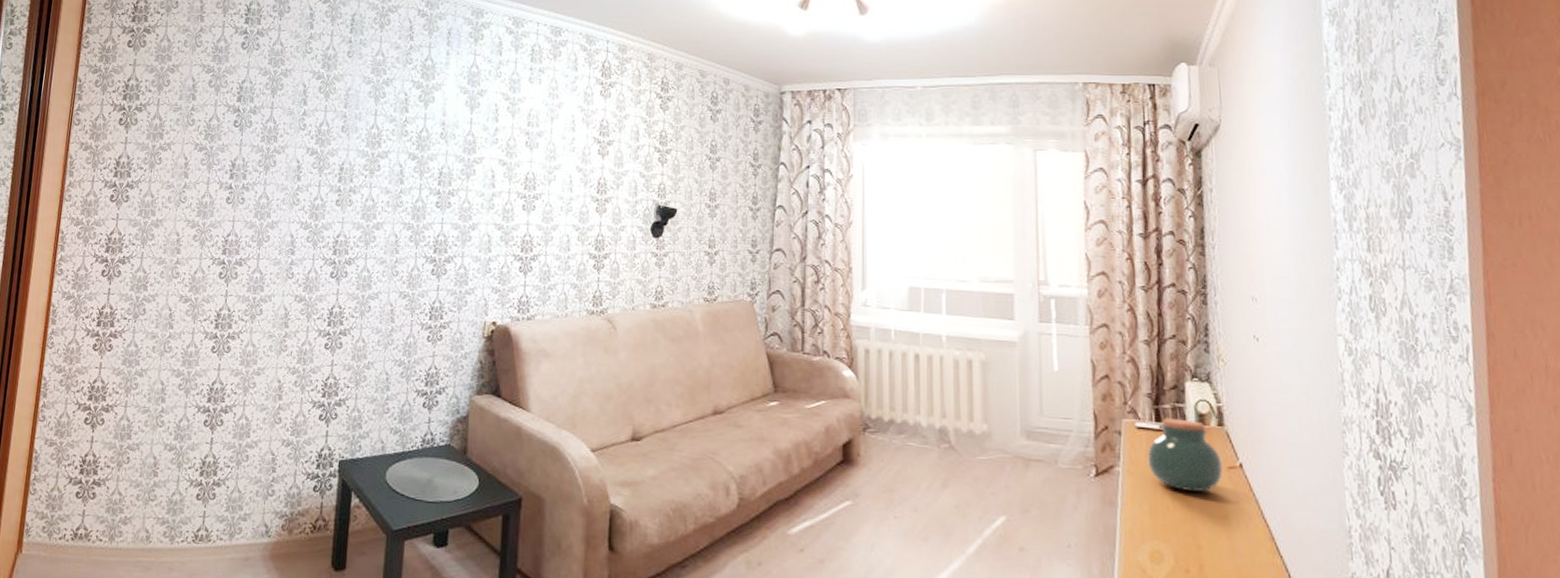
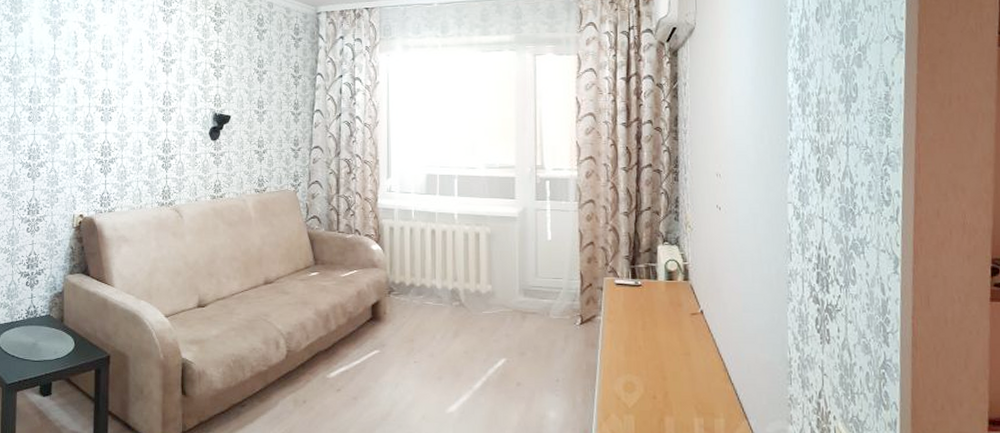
jar: present [1147,418,1223,492] -> none [624,275,686,334]

